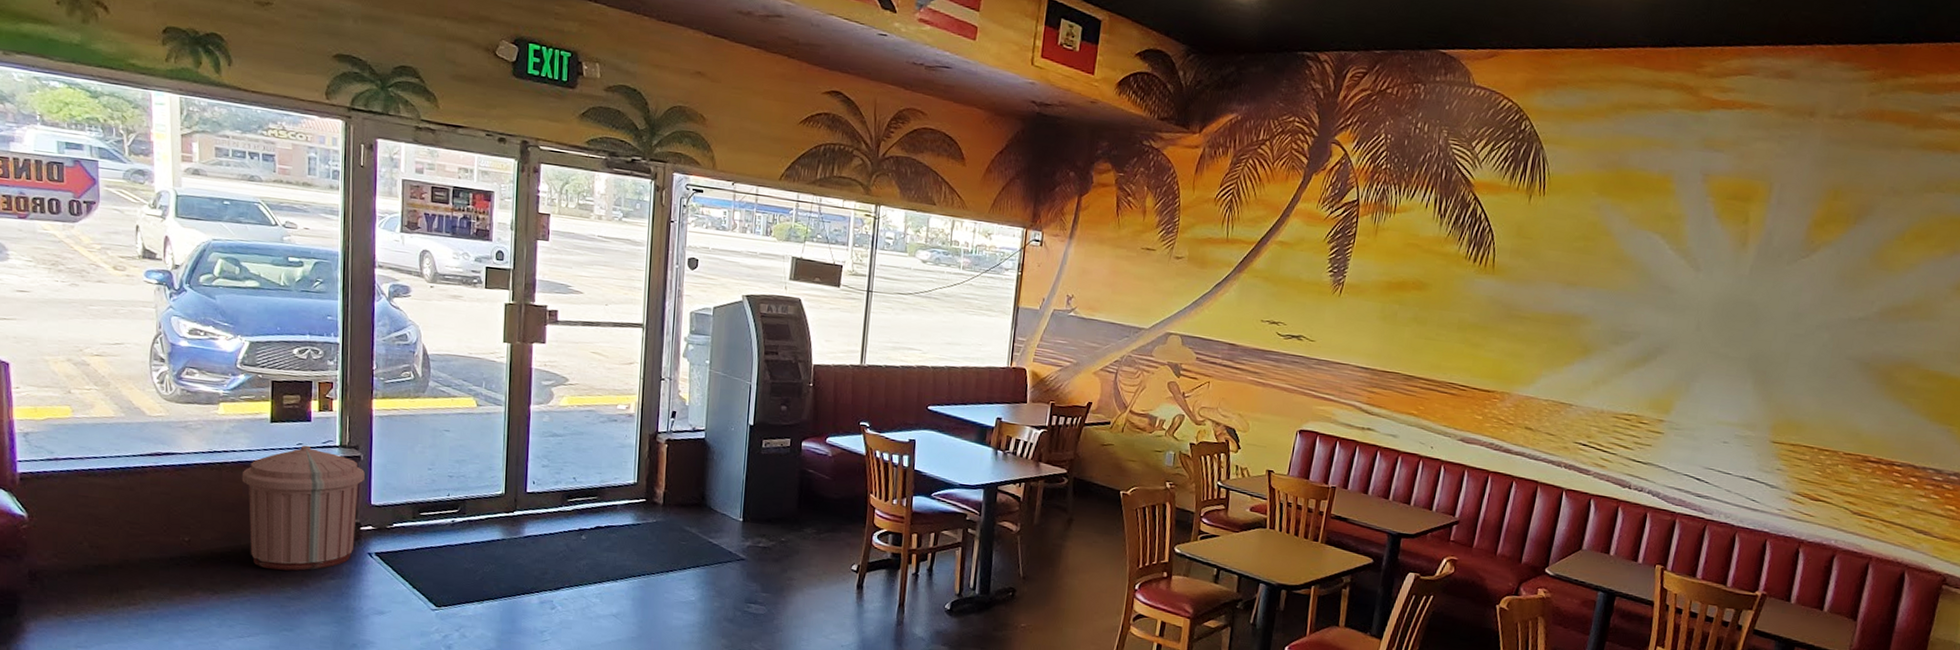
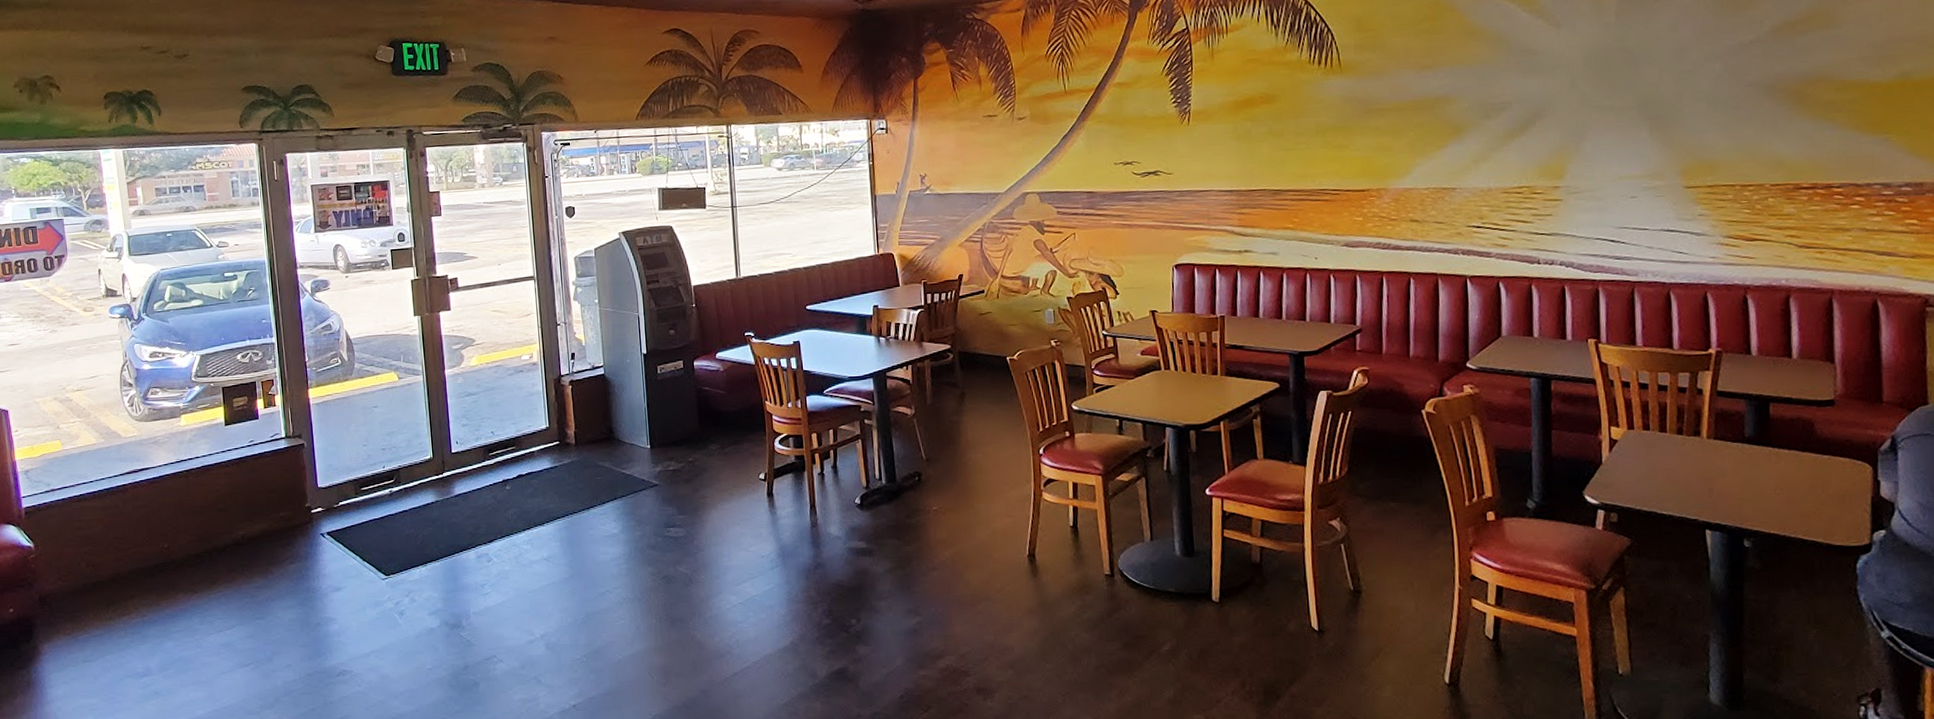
trash can: present [241,445,365,571] -> none [206,441,310,563]

